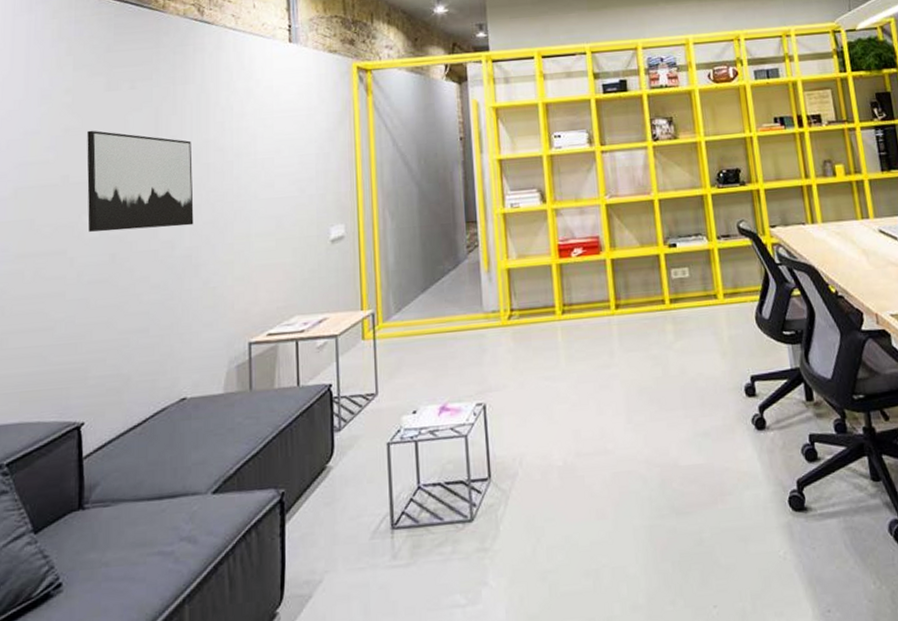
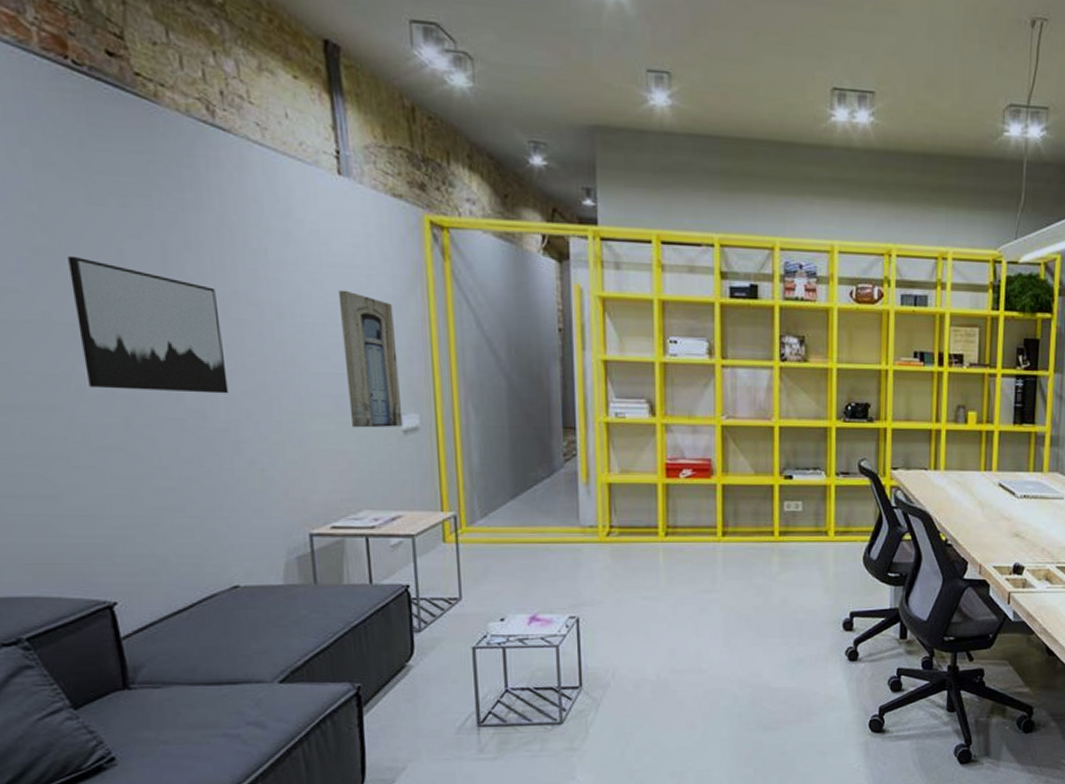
wall art: none [284,129,331,243] -> present [338,290,403,428]

